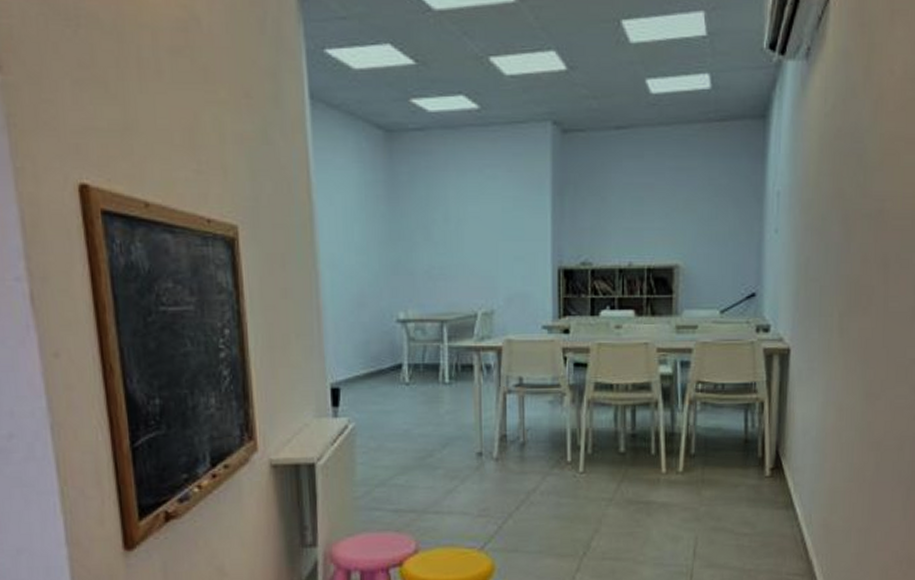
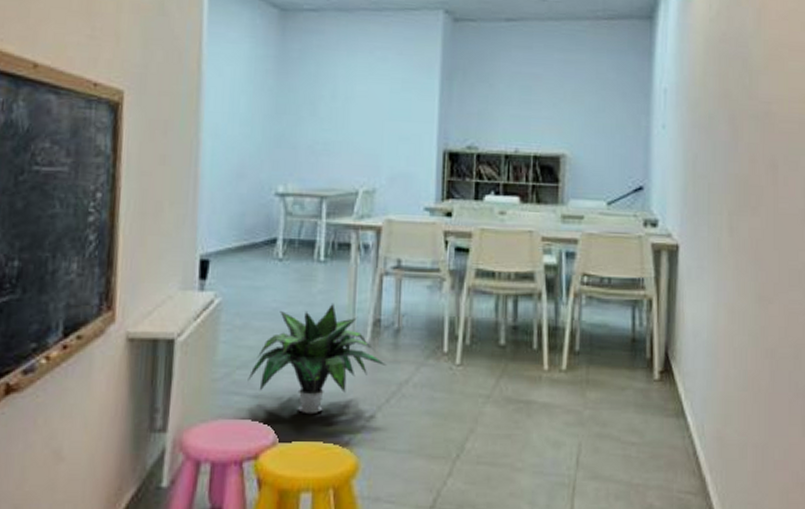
potted plant: none [386,422,514,524] -> present [248,303,386,415]

